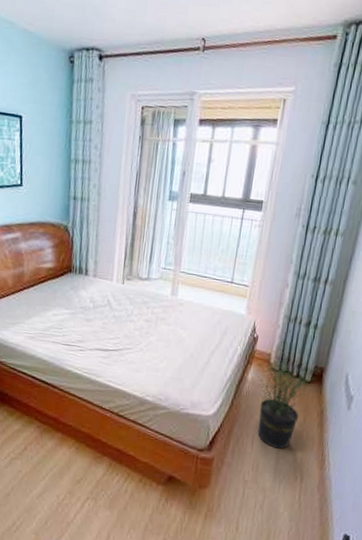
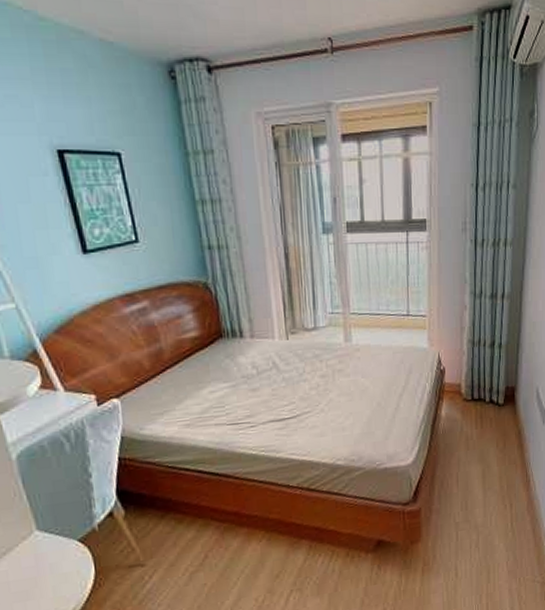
potted plant: present [257,343,329,449] -> none [451,370,519,482]

